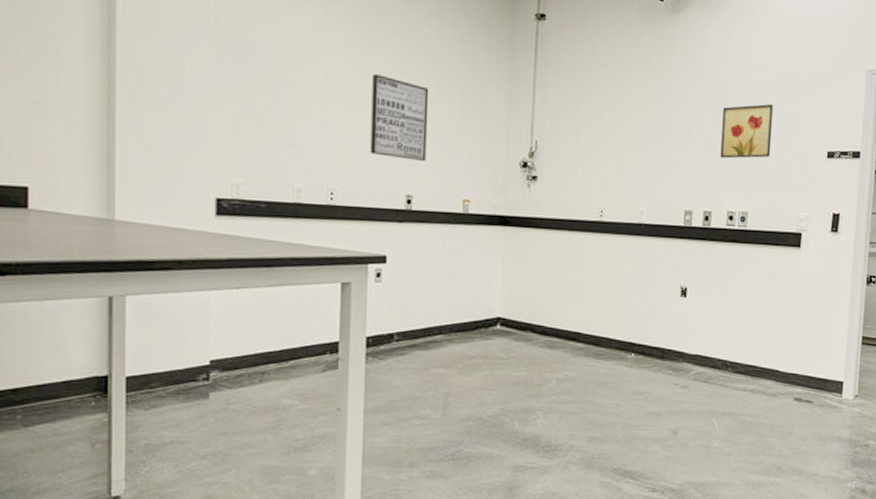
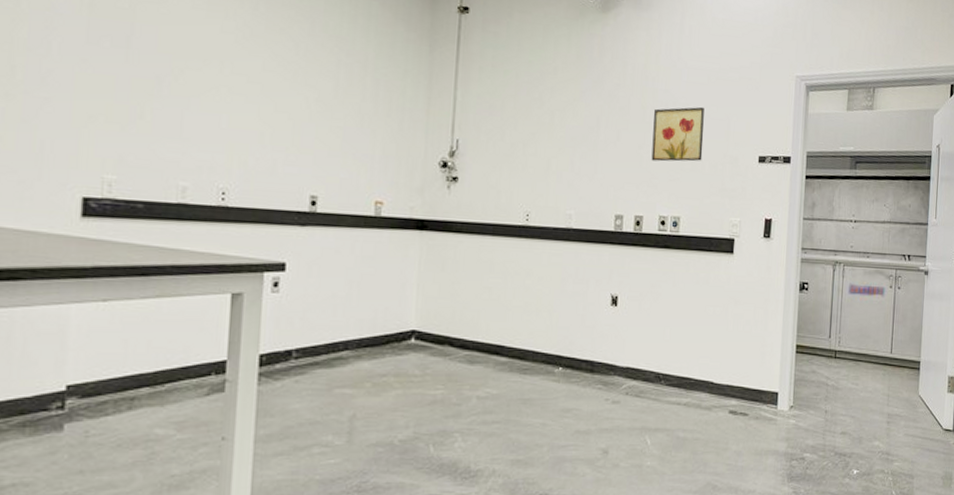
wall art: present [370,74,429,161] -> none [269,63,339,159]

